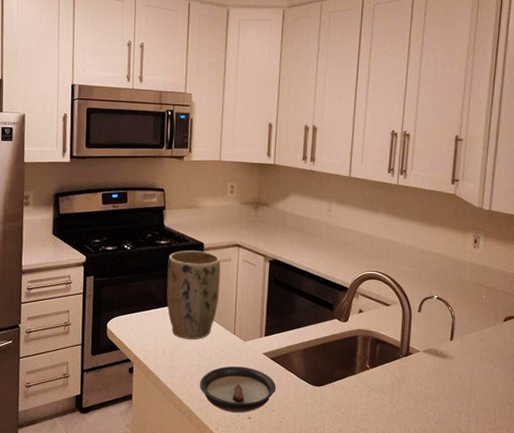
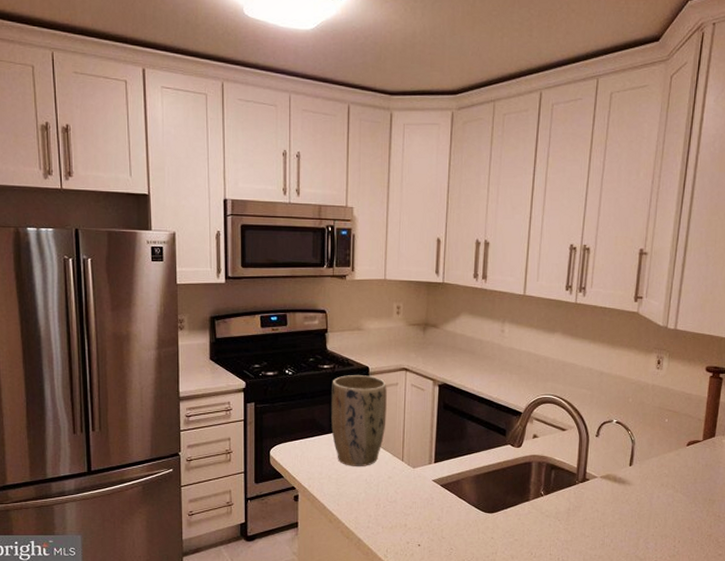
saucer: present [200,366,276,412] -> none [367,494,447,540]

